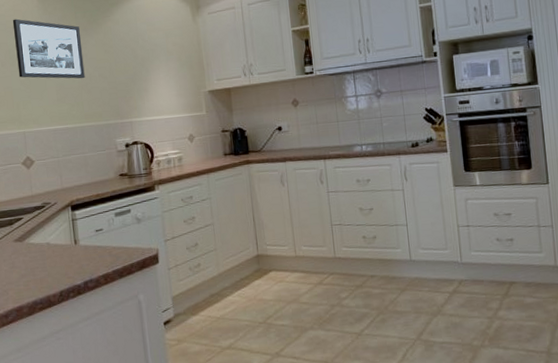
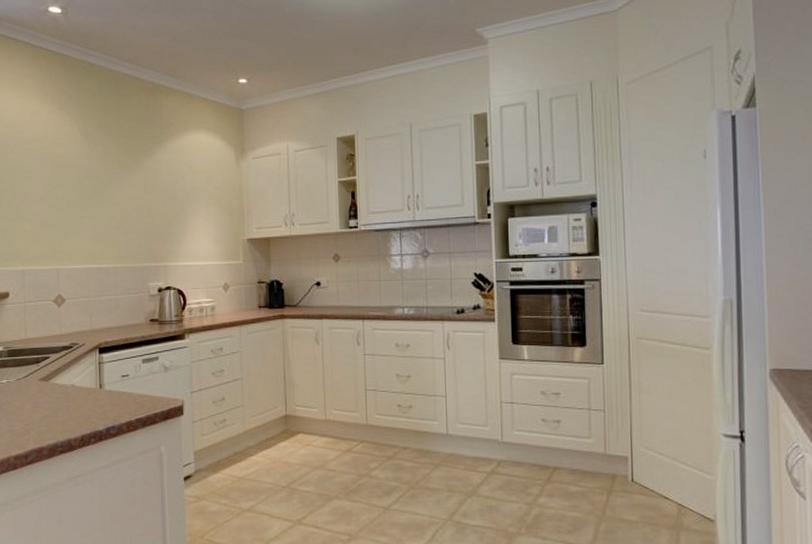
picture frame: present [12,19,85,79] -> none [54,152,123,218]

